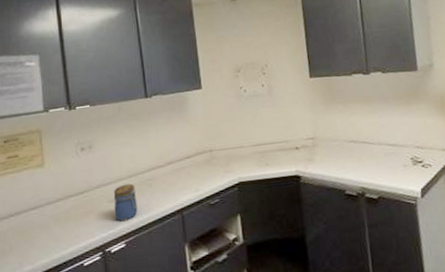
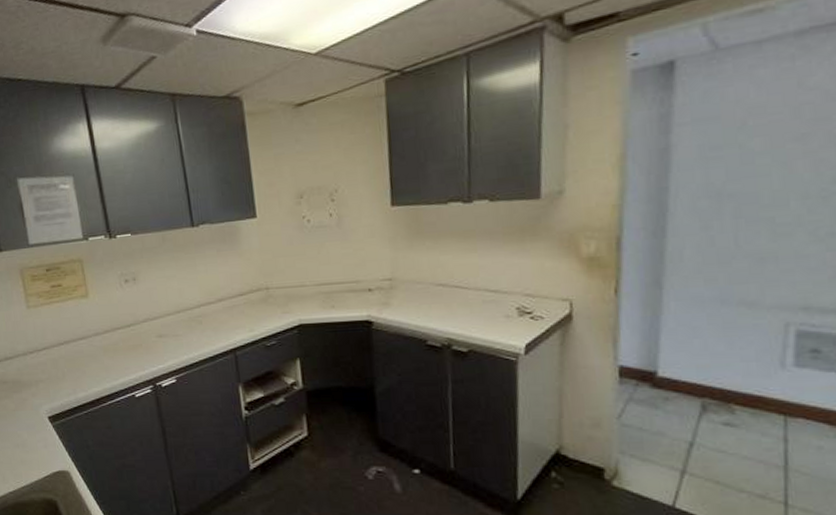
jar: present [113,183,138,222] -> none [161,319,188,357]

